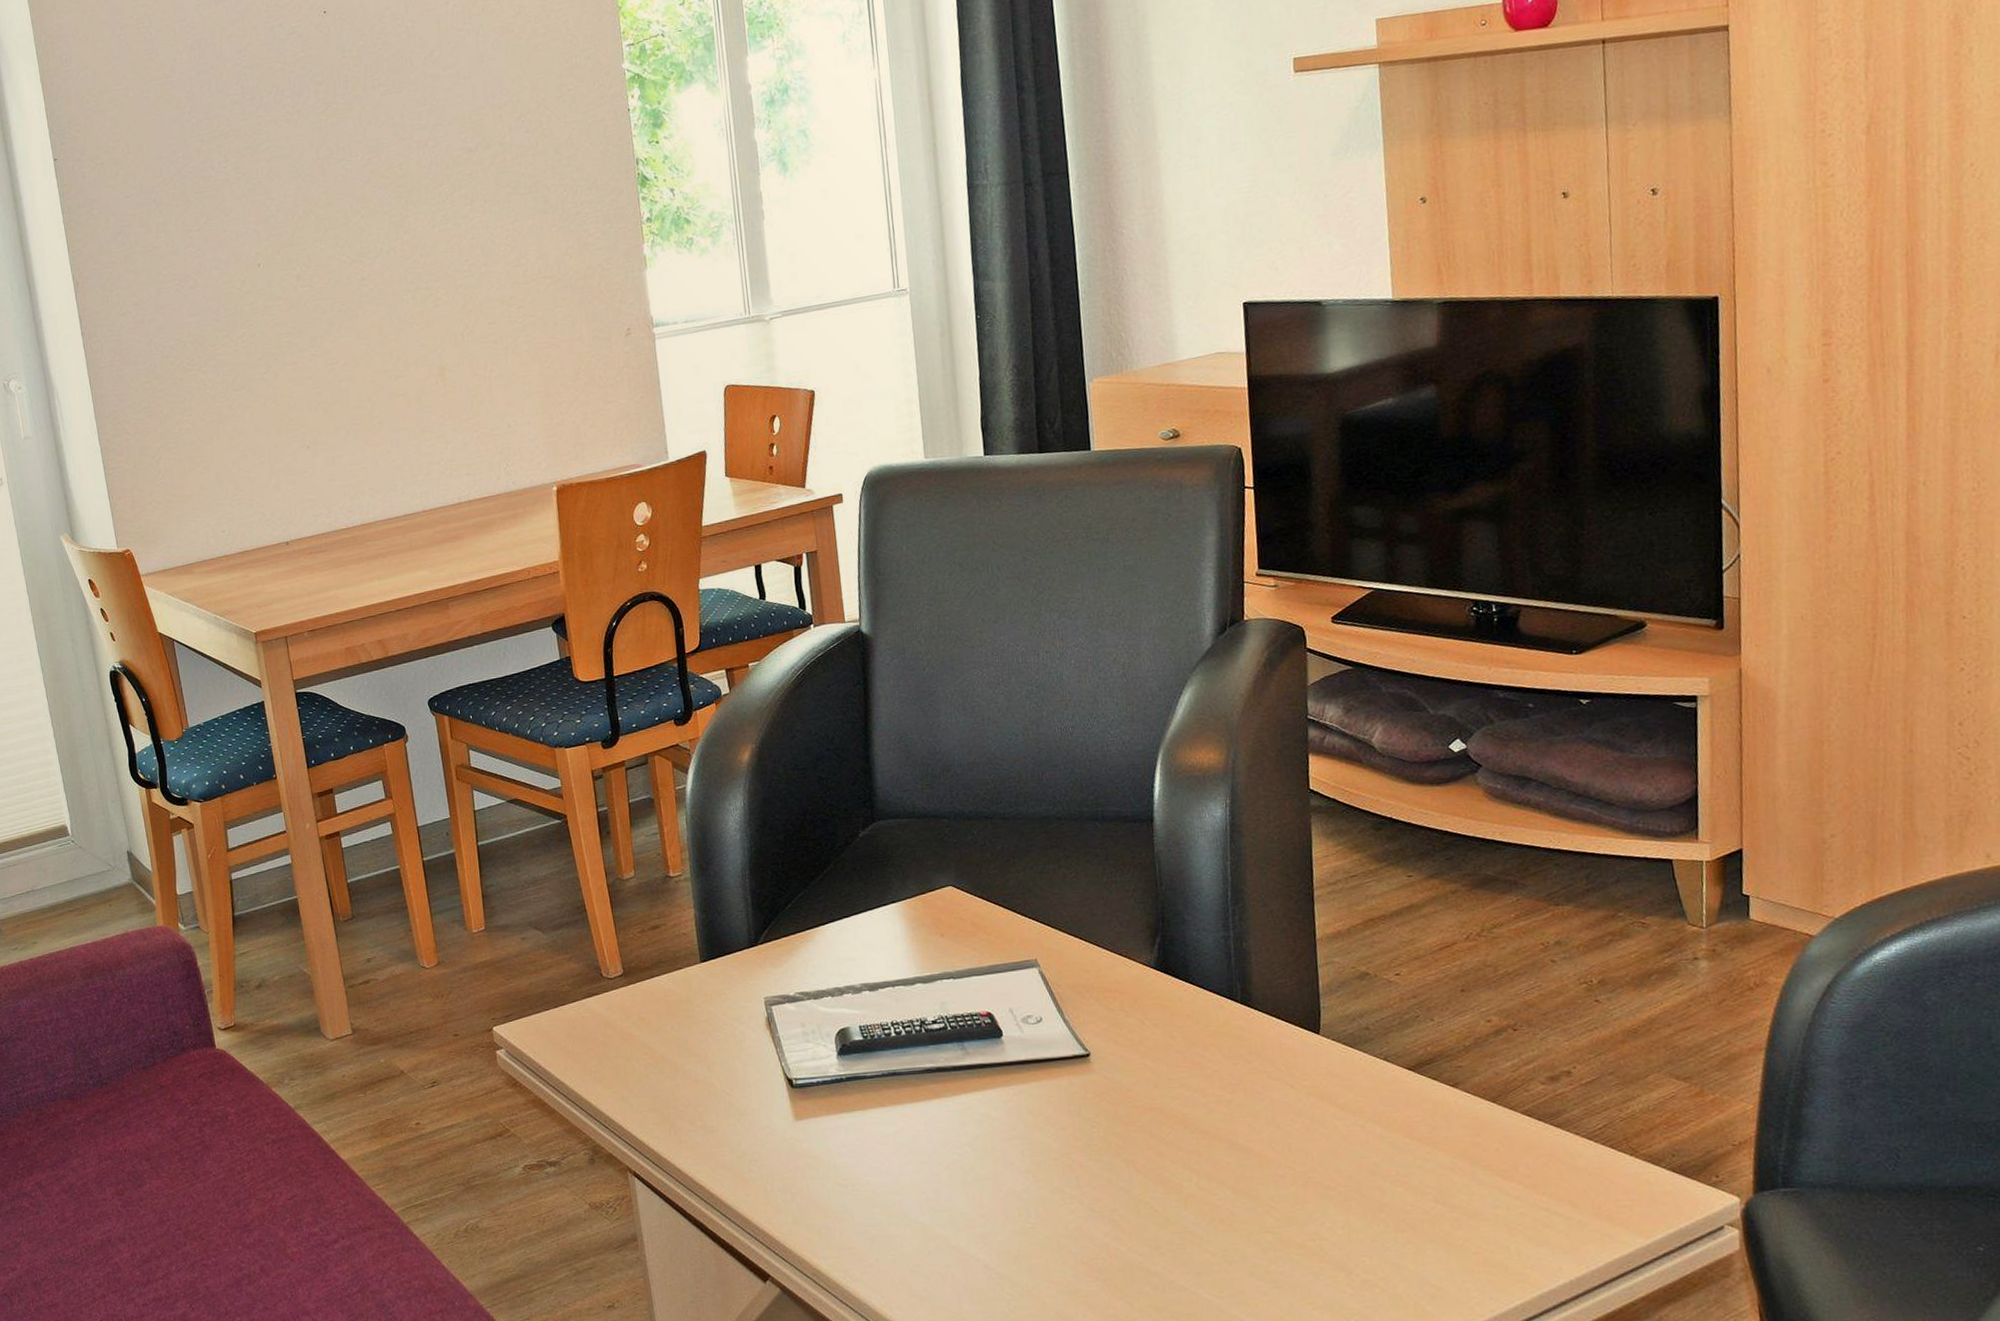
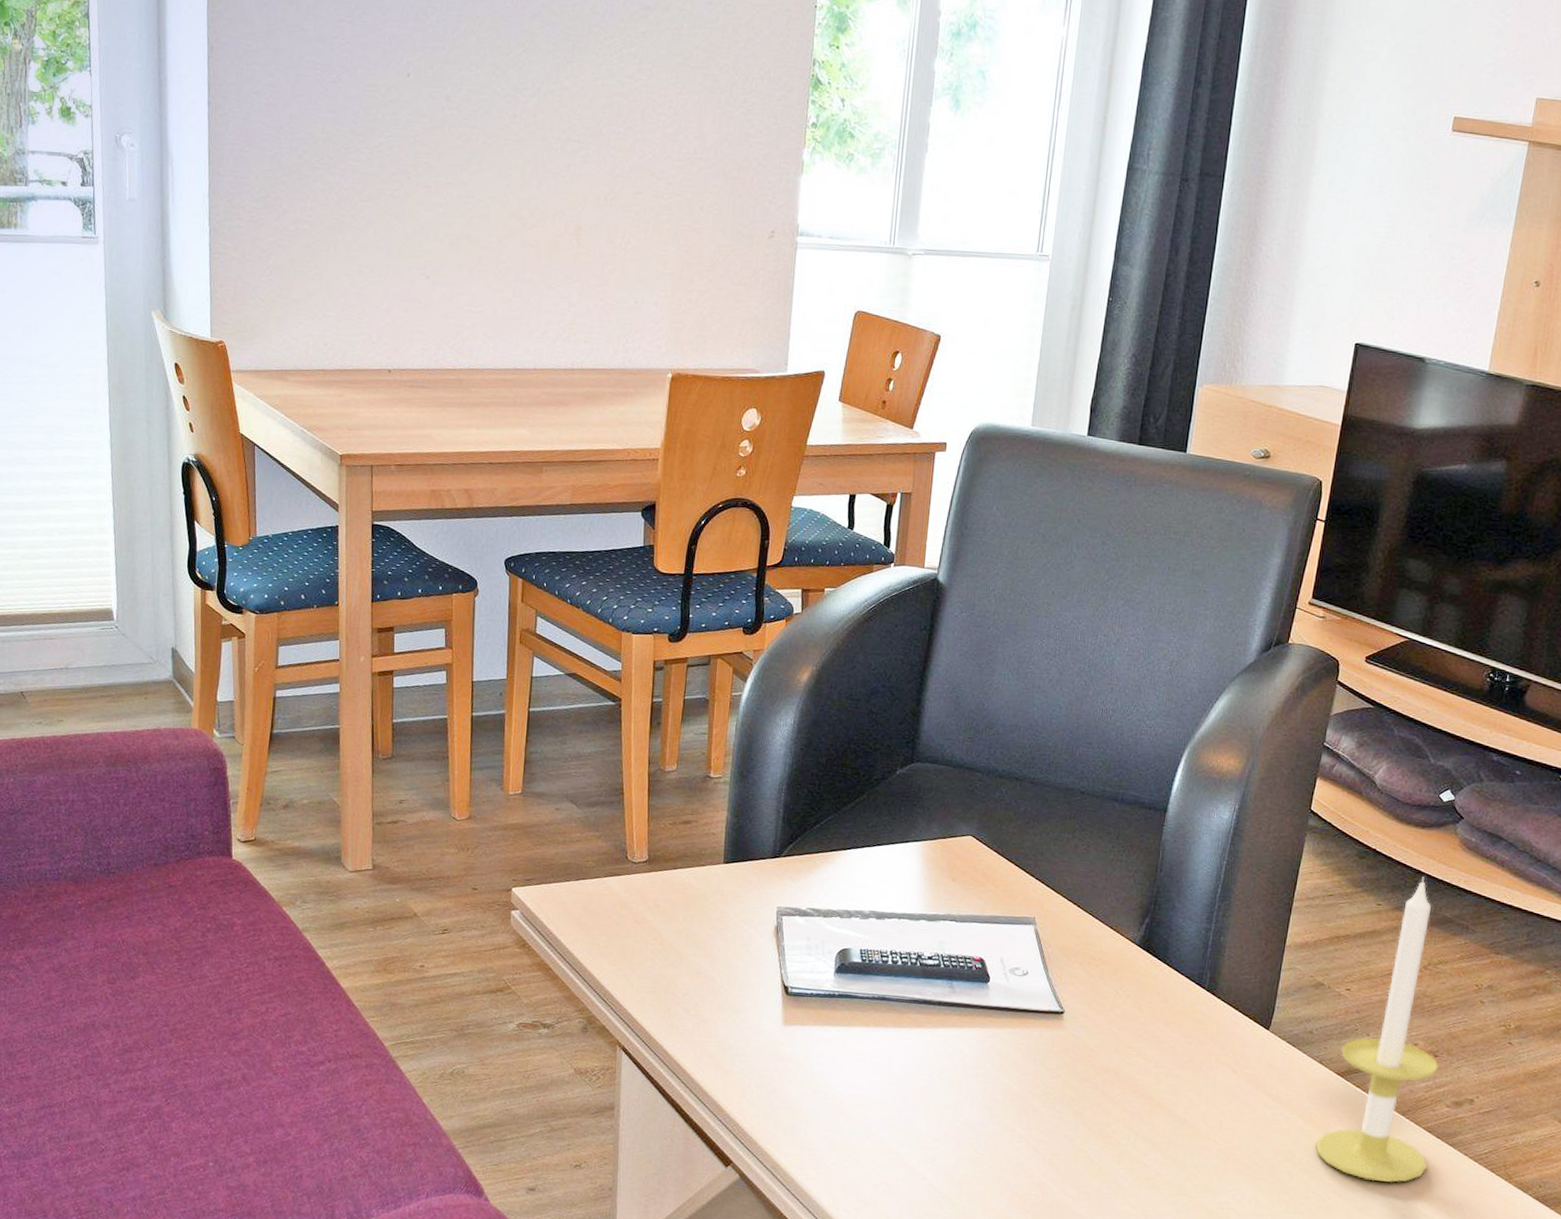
candle: none [1401,837,1536,1182] -> present [1315,876,1438,1182]

